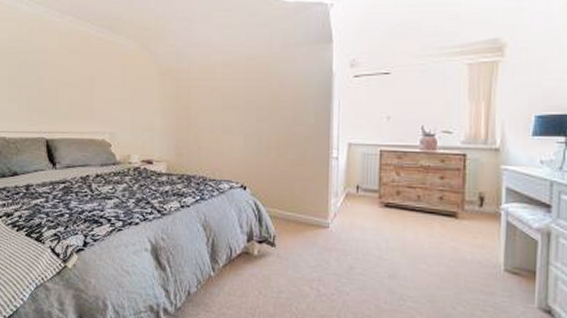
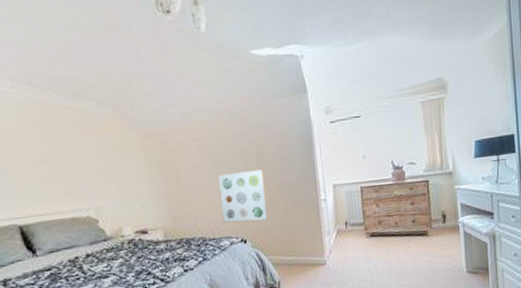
wall art: none [225,115,274,170] -> present [218,168,269,224]

